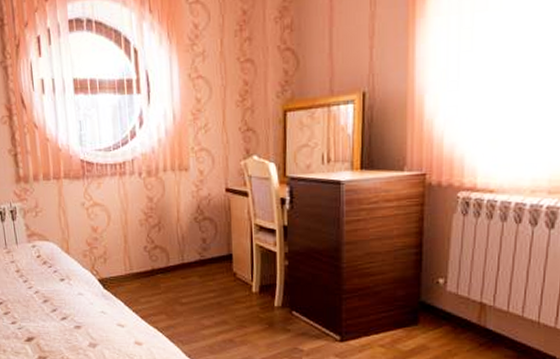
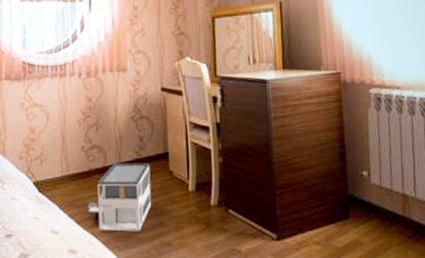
architectural model: none [151,263,214,328] -> present [87,162,151,232]

